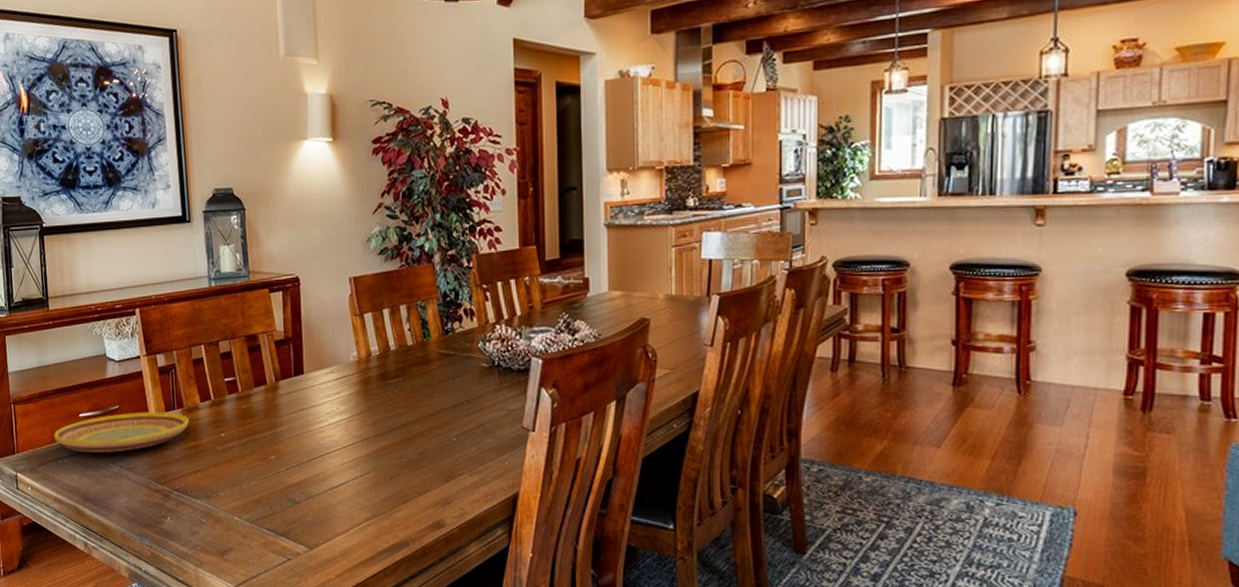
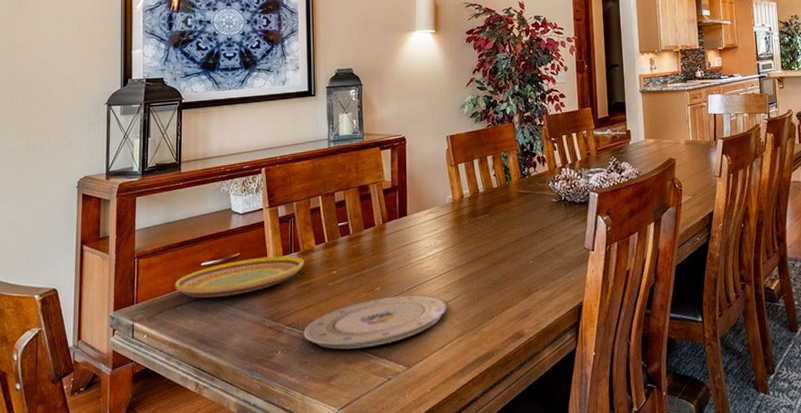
plate: none [192,467,355,523] -> present [303,294,448,350]

